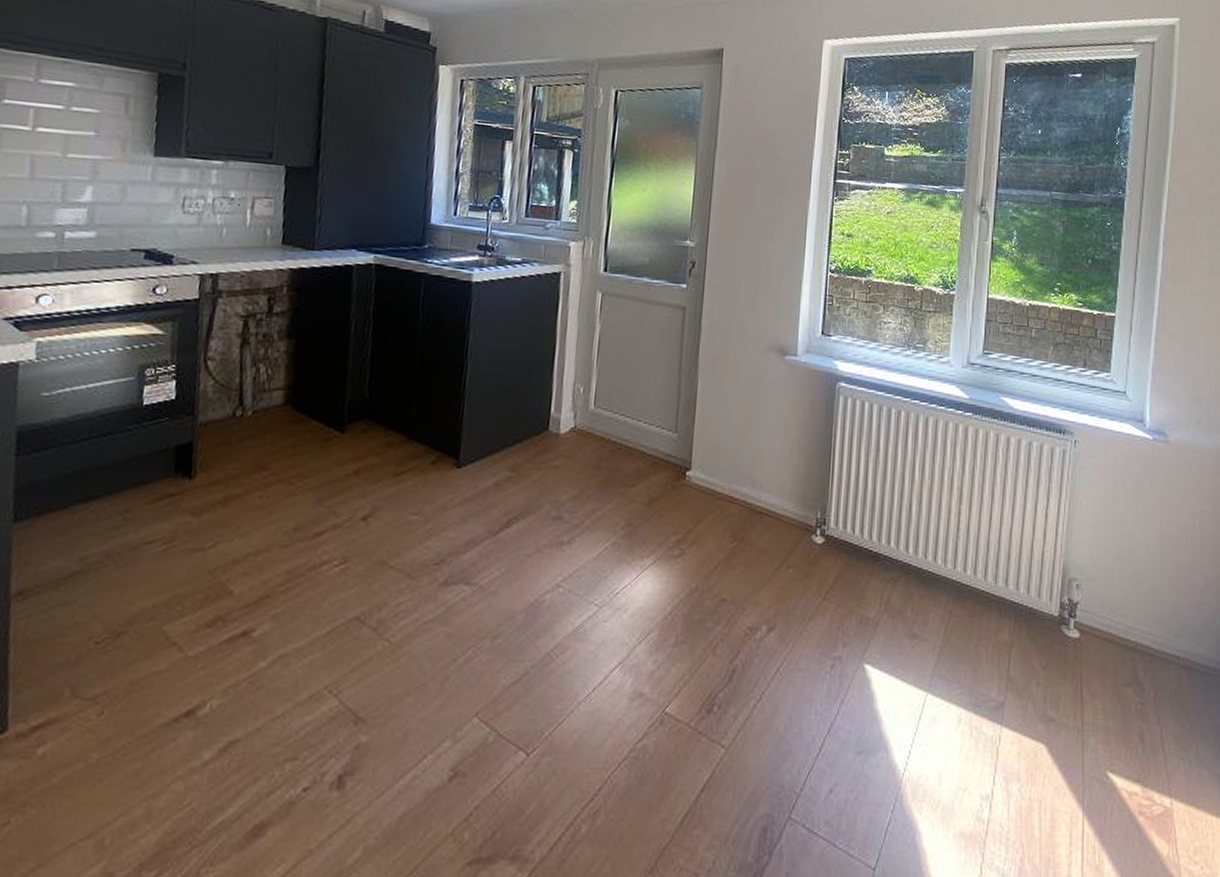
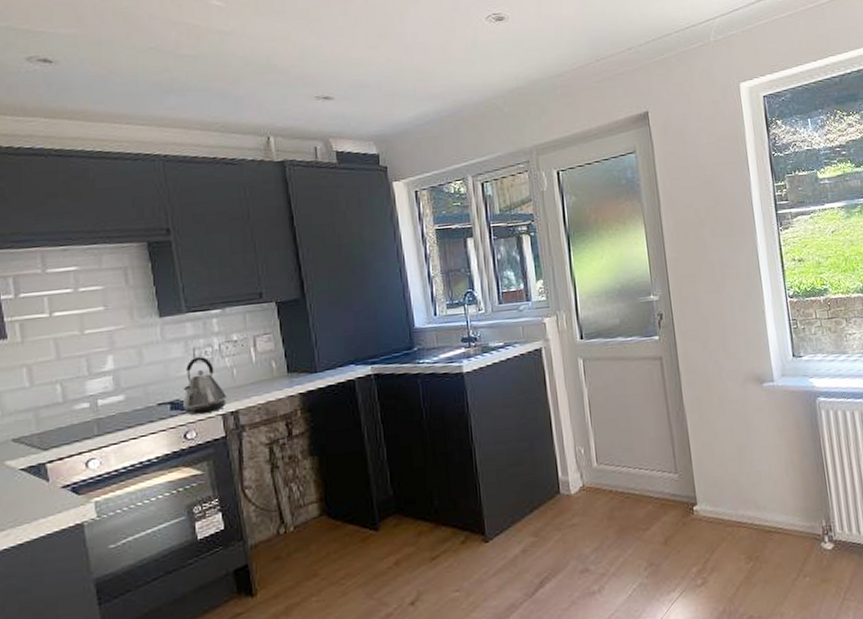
kettle: none [157,207,209,271] -> present [182,357,227,416]

